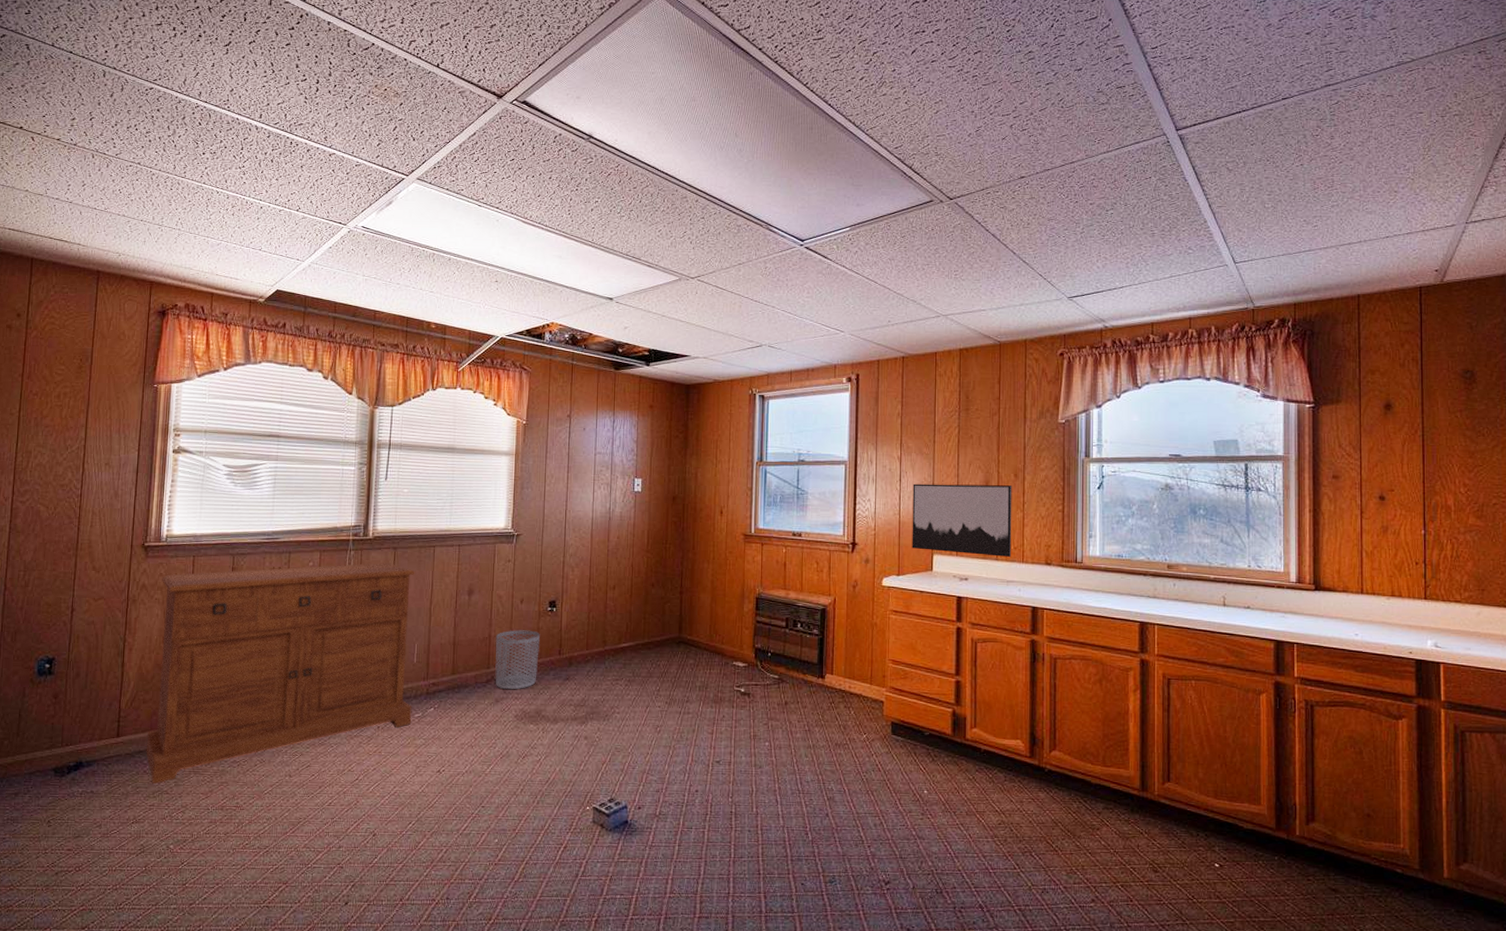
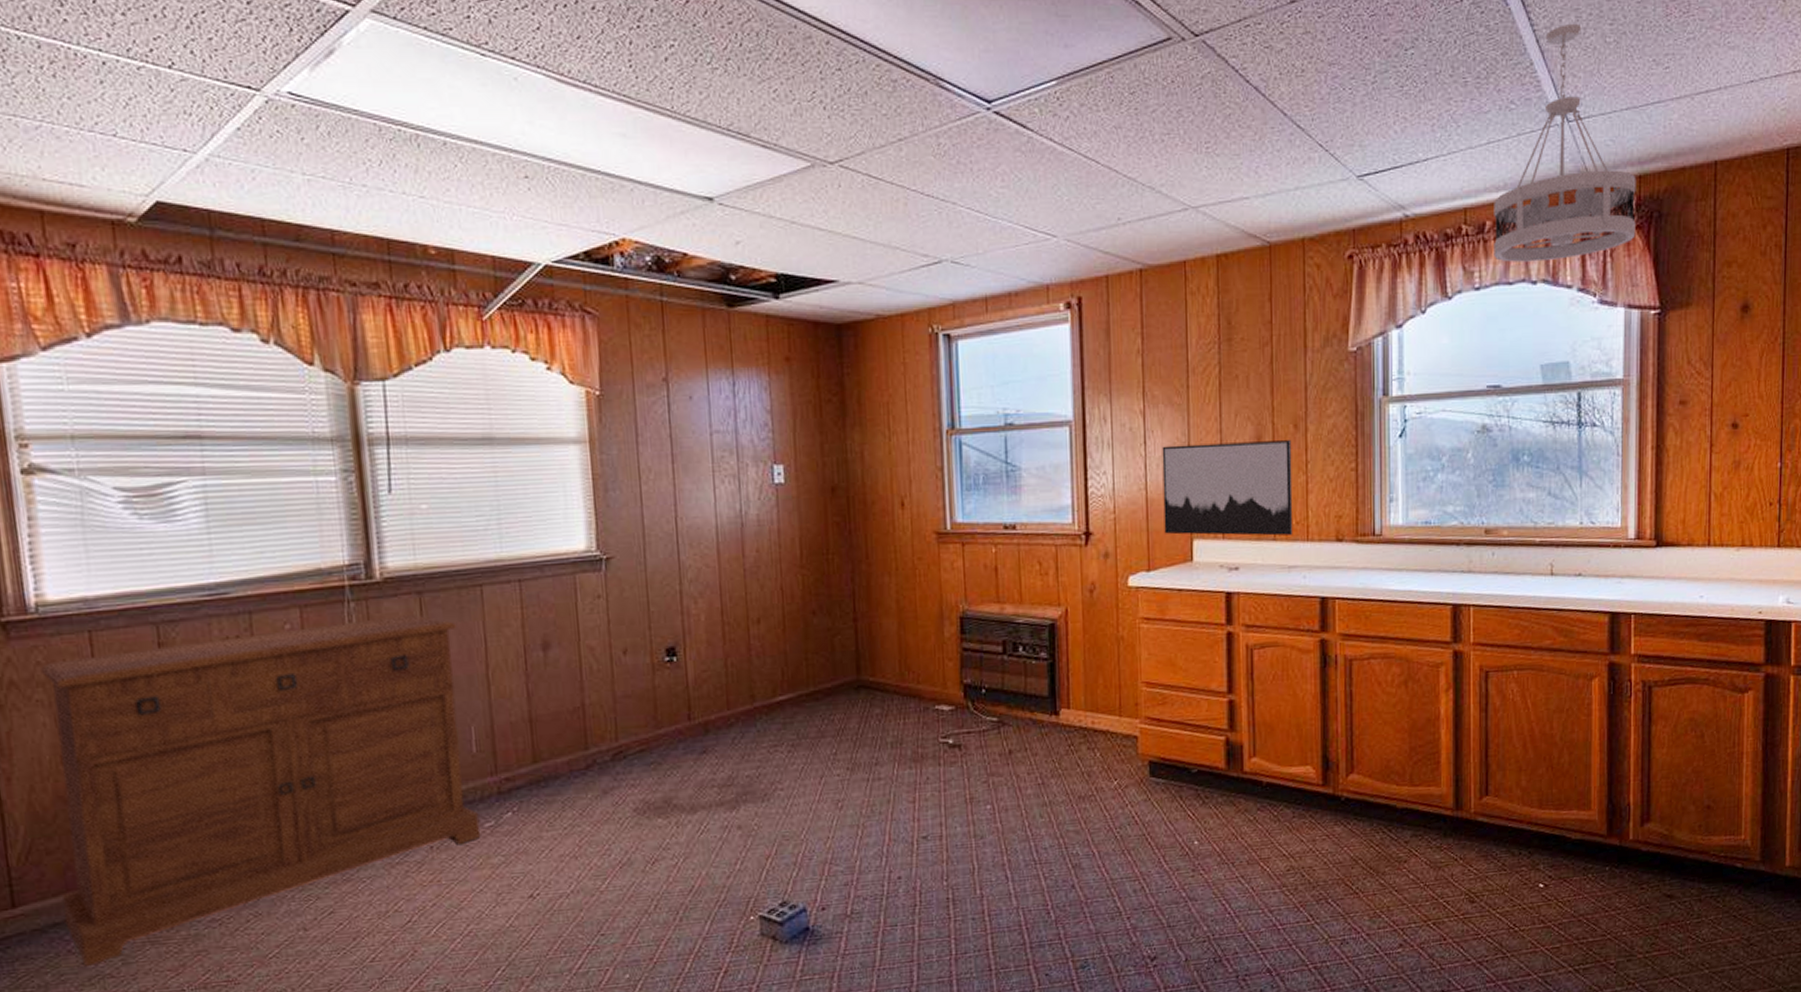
waste bin: present [495,630,540,690] -> none [591,691,660,776]
ceiling light fixture: none [1175,193,1292,364] -> present [1494,23,1637,262]

